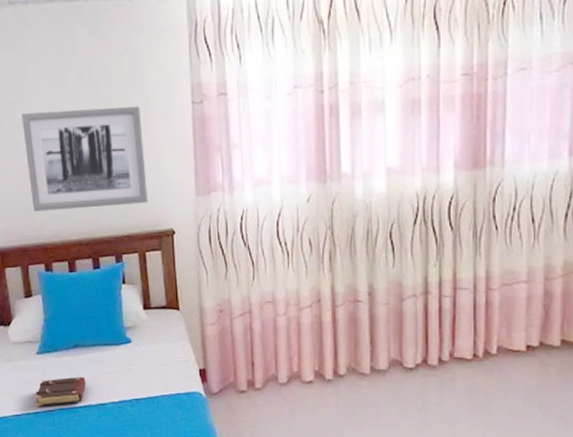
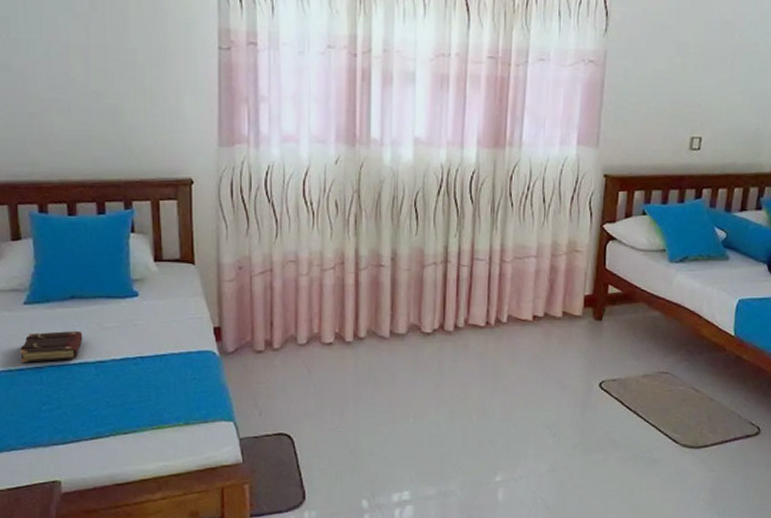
wall art: present [22,106,148,212] -> none [17,33,164,149]

